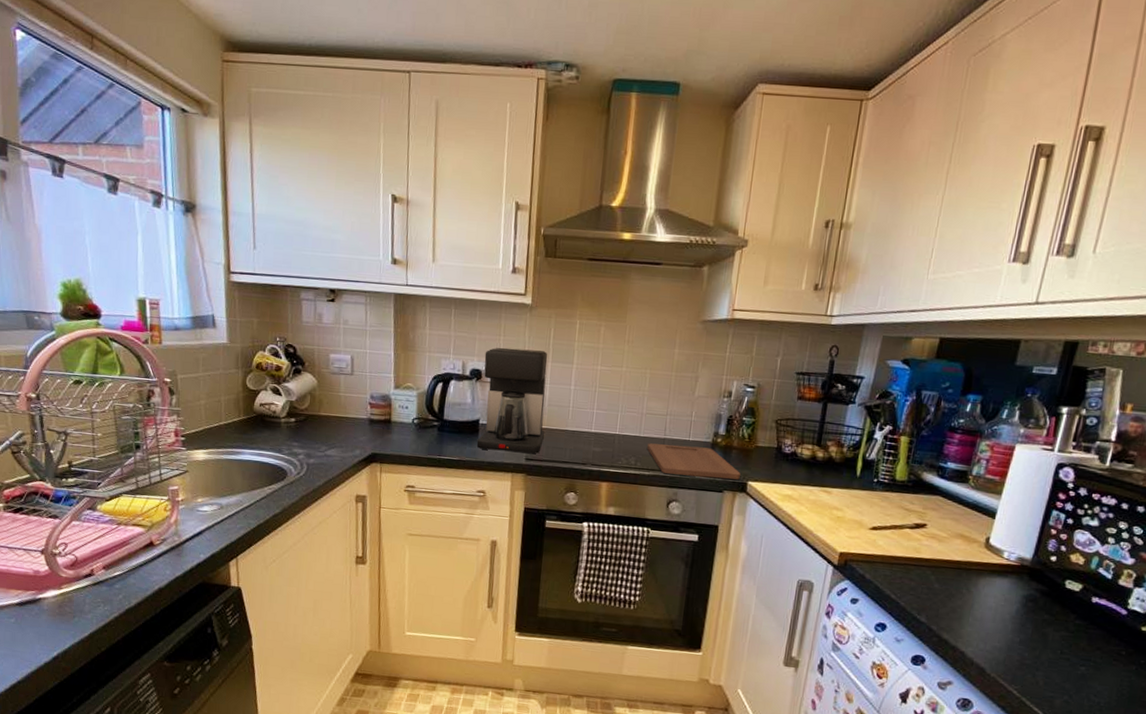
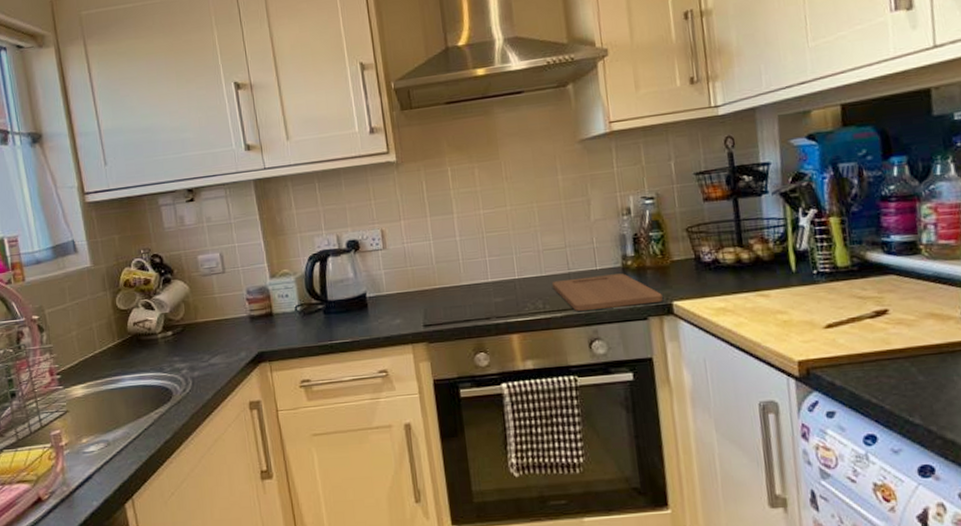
coffee maker: present [476,347,548,454] -> none [358,206,439,325]

